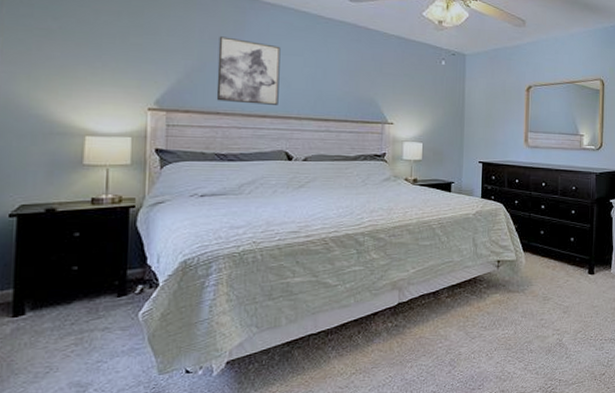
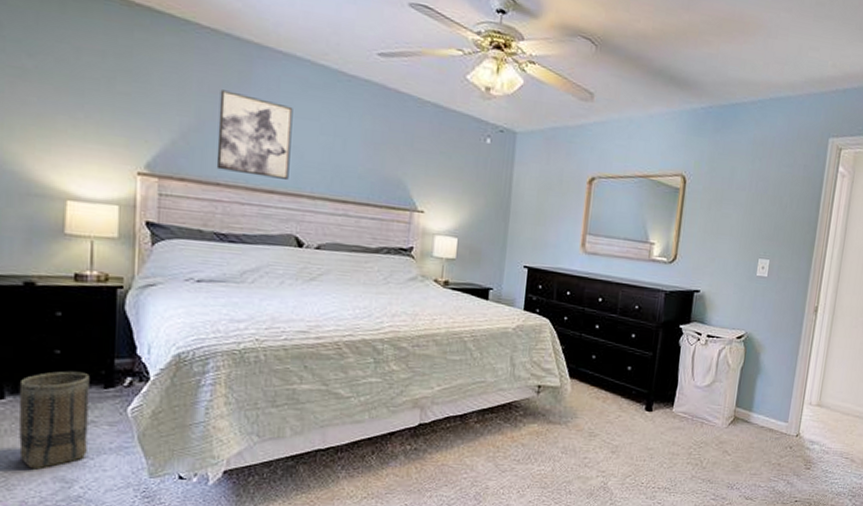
basket: none [37,284,104,378] -> present [19,371,90,470]

